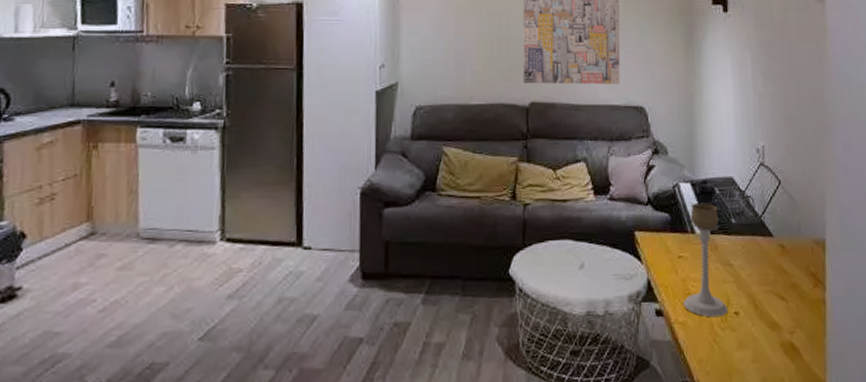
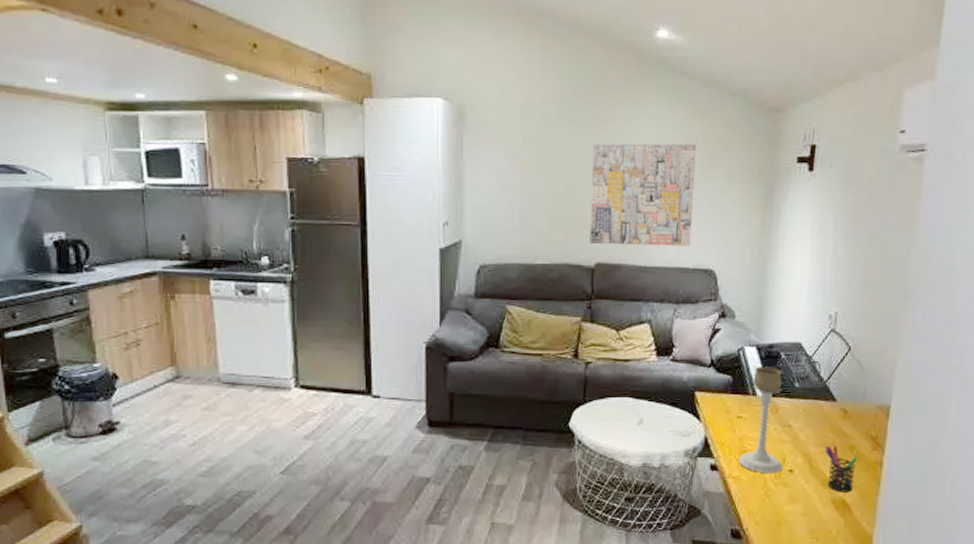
pen holder: none [767,284,801,335] -> present [825,446,859,492]

